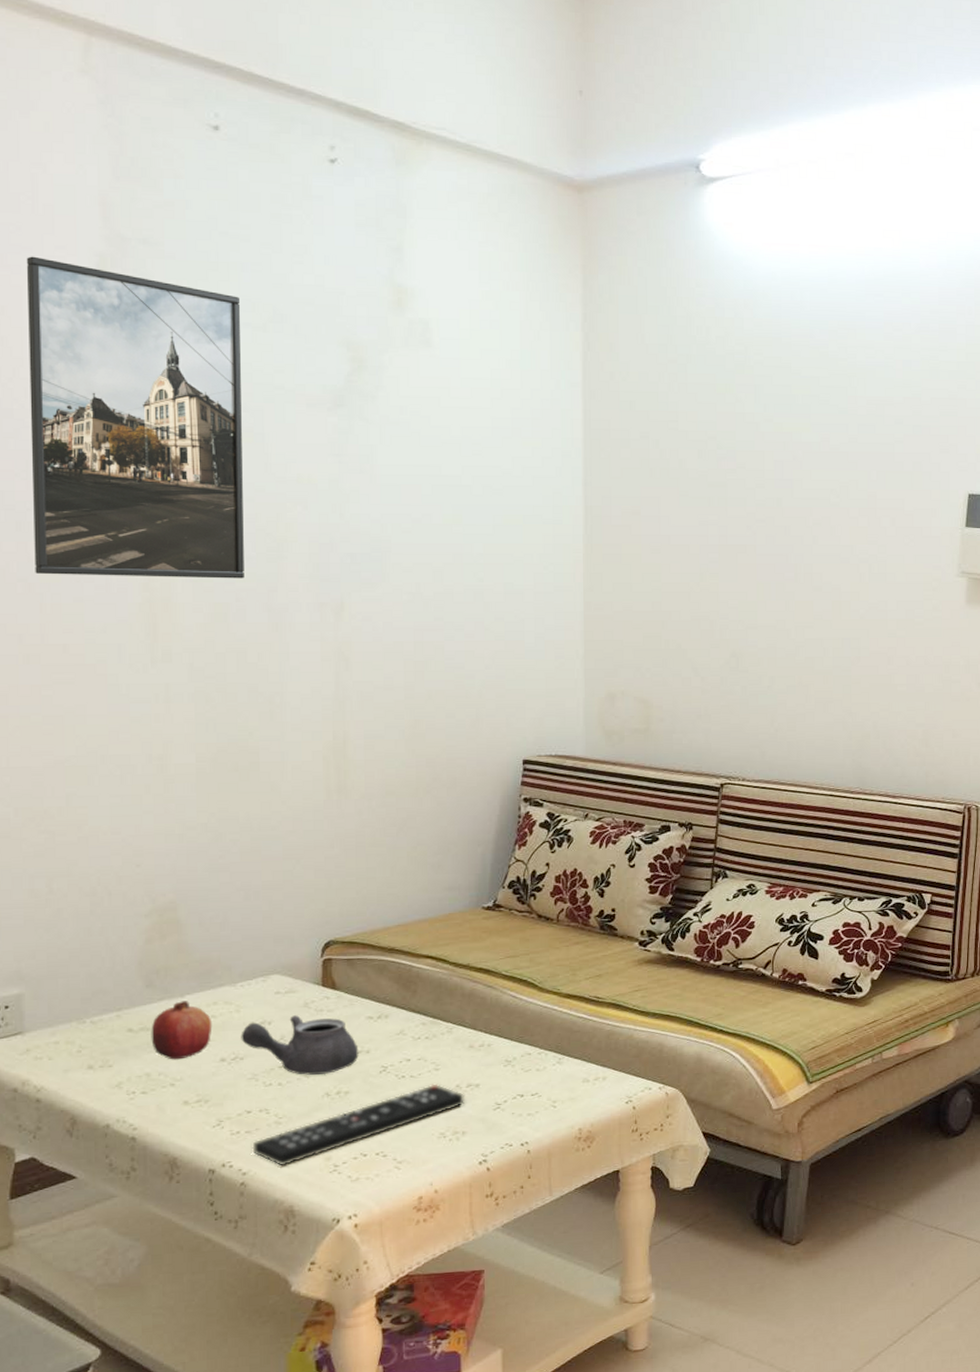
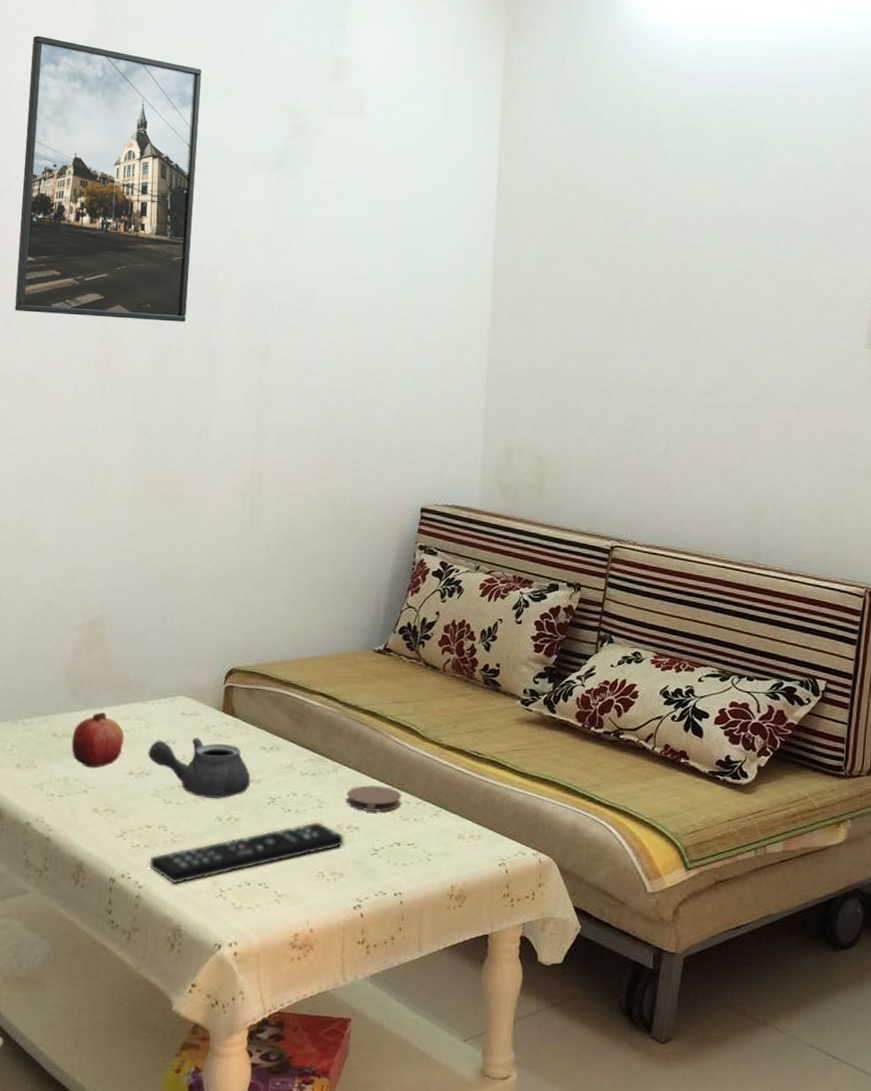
coaster: none [463,1040,522,1068] -> present [346,784,402,812]

